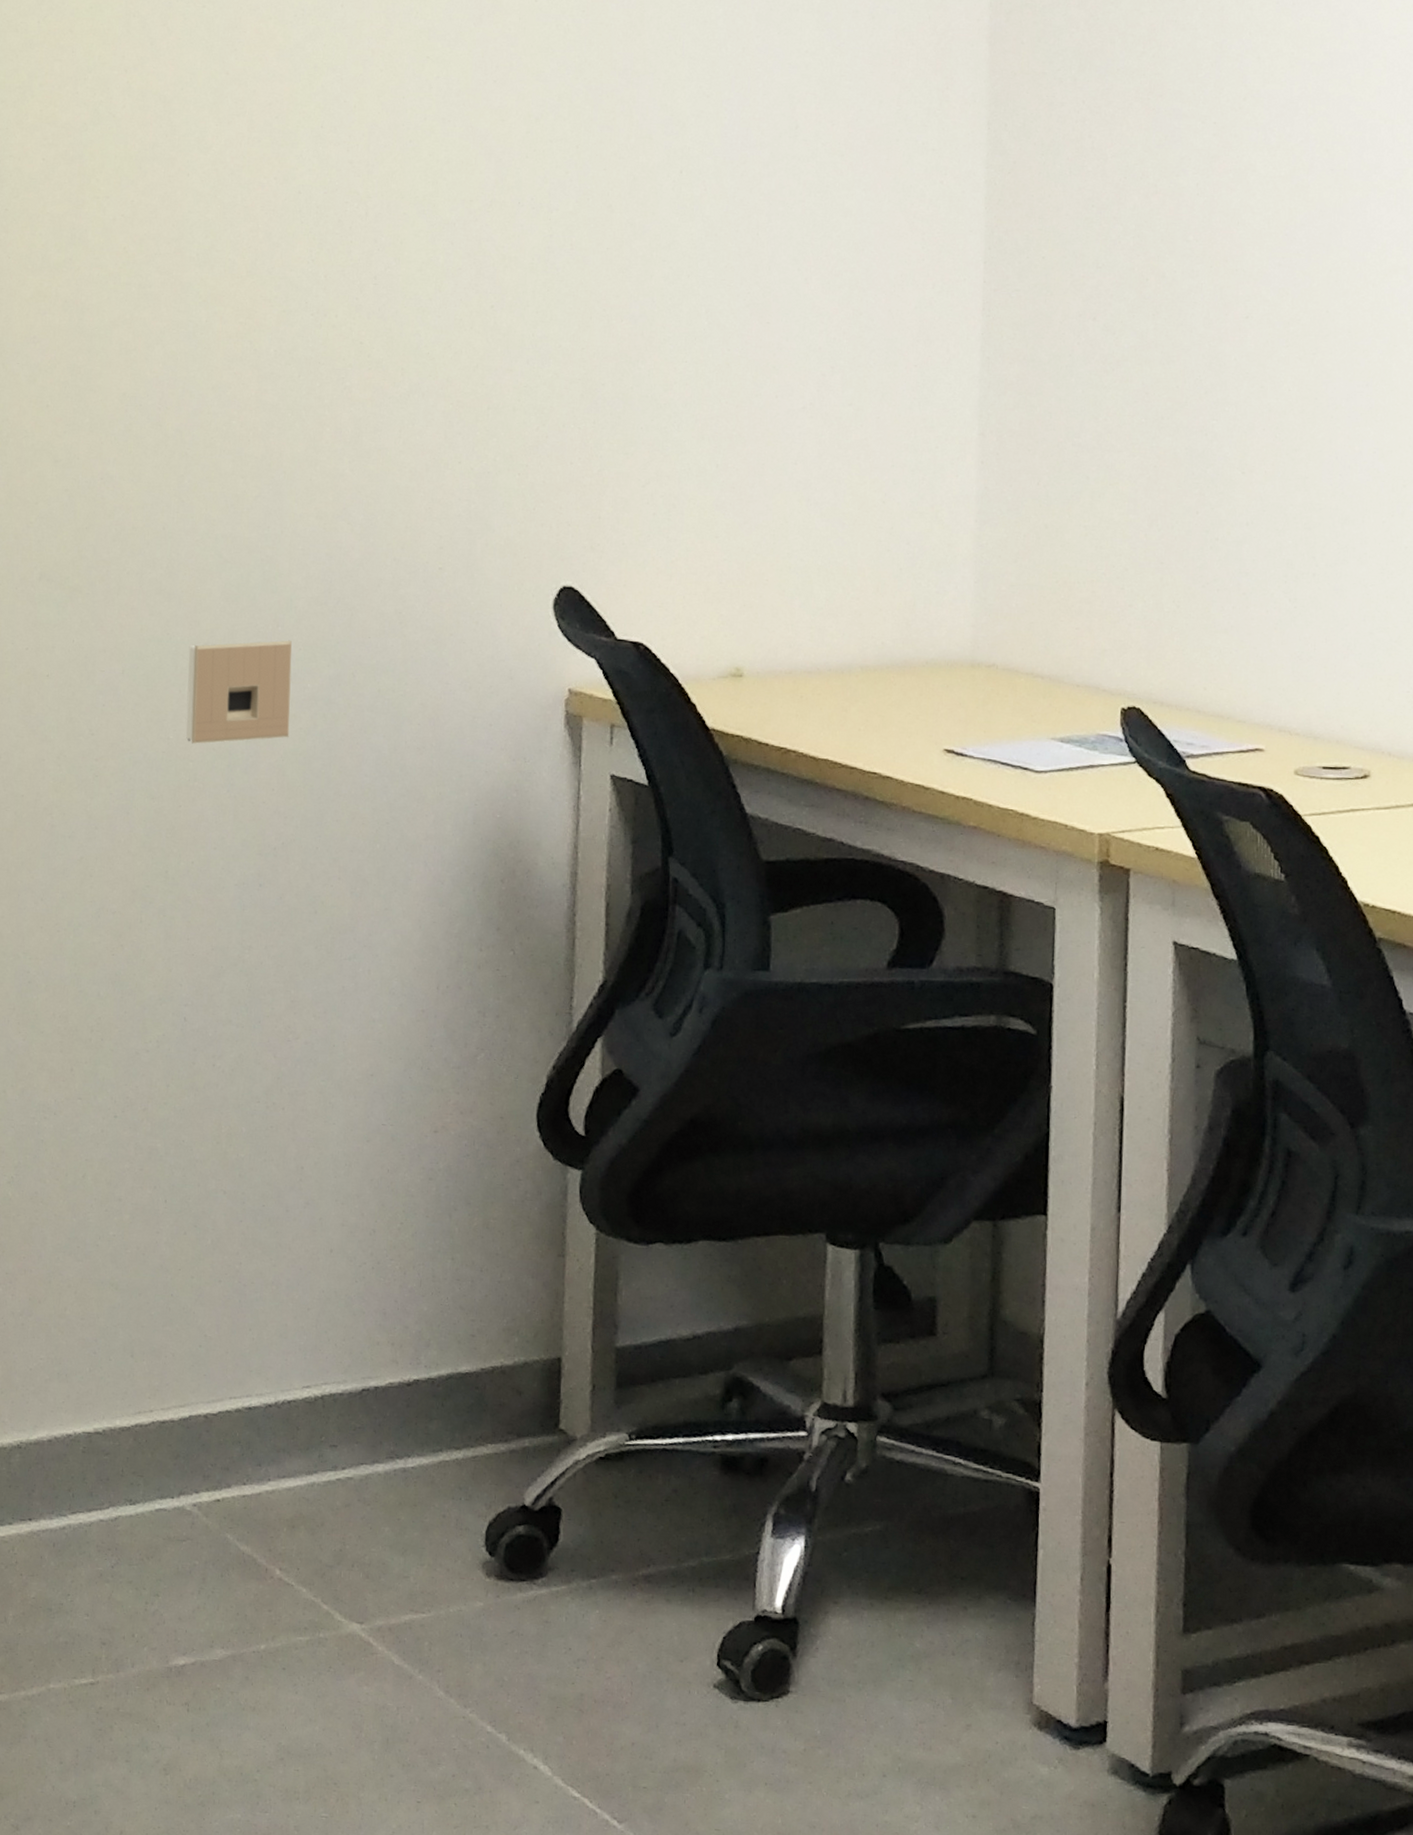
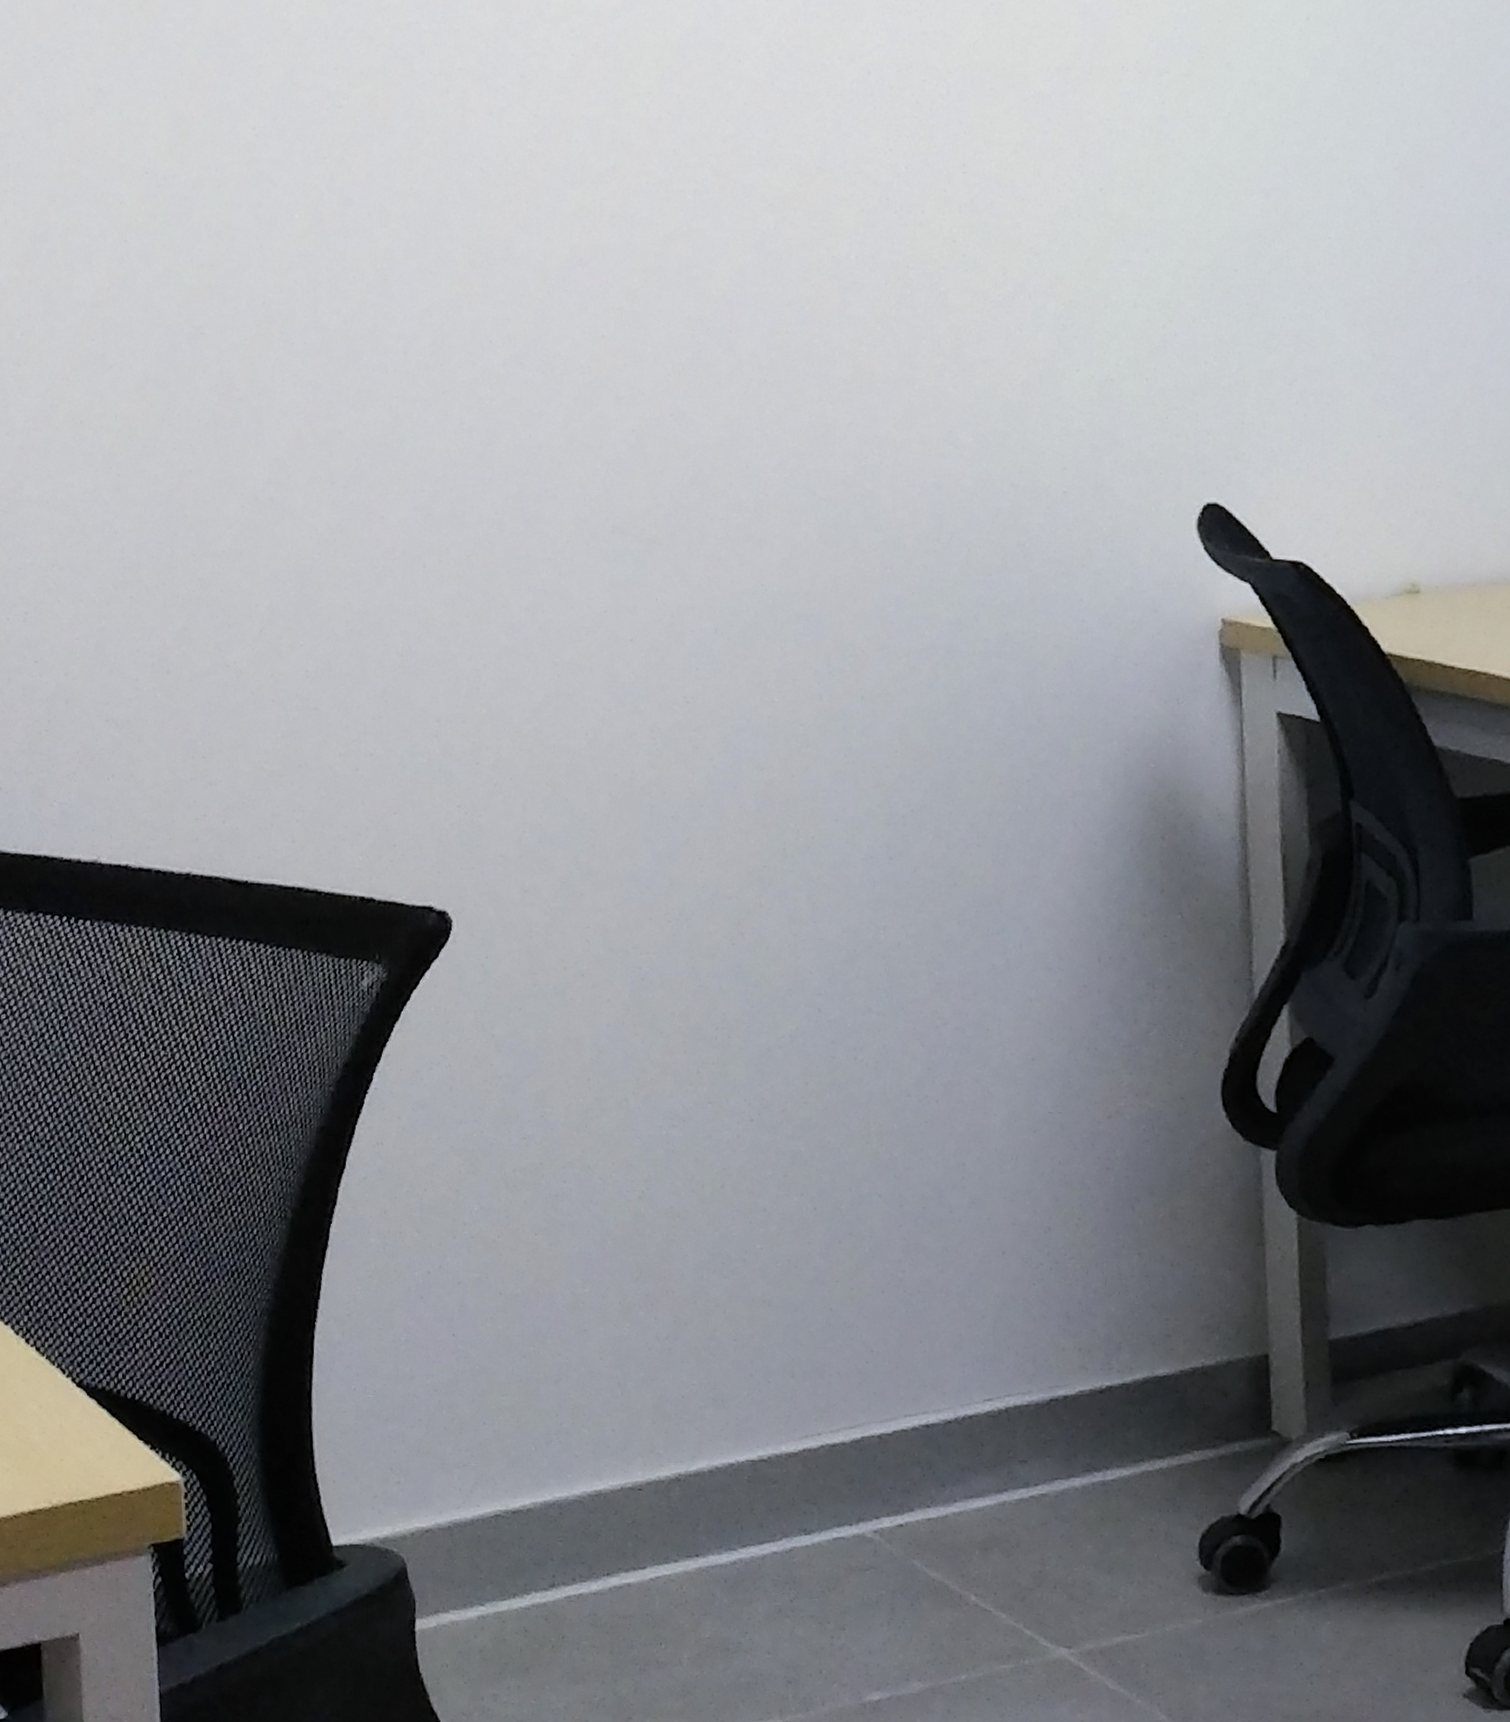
electrical outlet: present [186,640,293,744] -> none [787,583,909,706]

